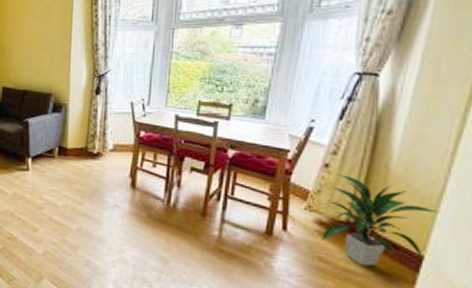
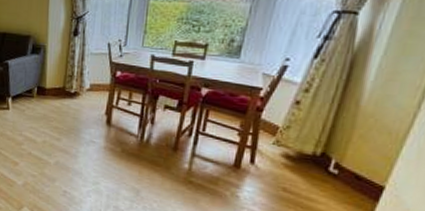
indoor plant: present [321,174,438,267] -> none [287,111,404,196]

